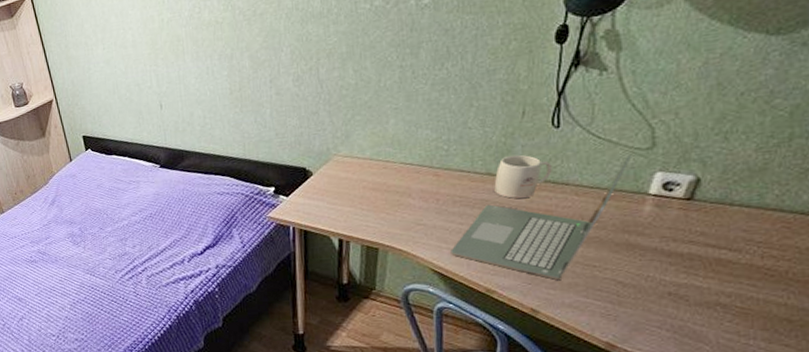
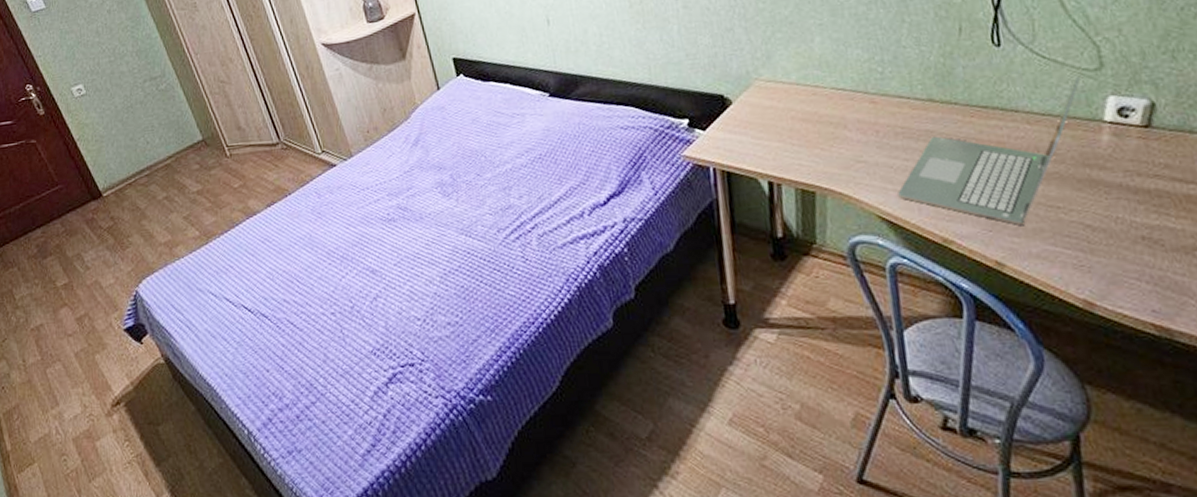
mug: present [494,154,552,199] -> none [937,77,999,130]

